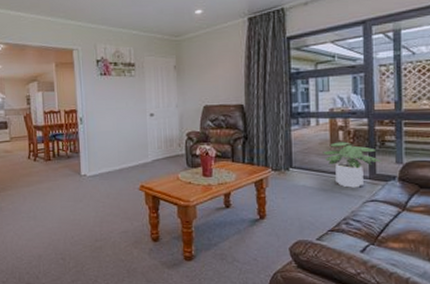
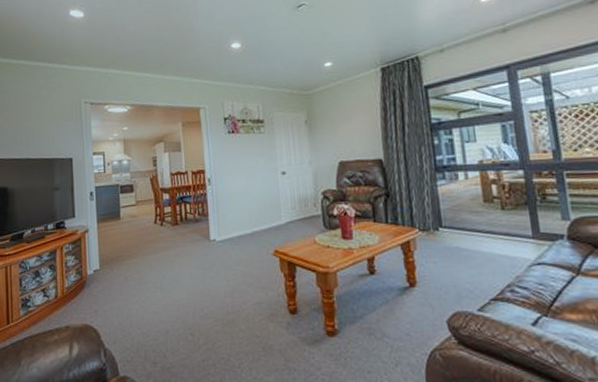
potted plant: present [323,142,383,188] -> none [475,197,546,249]

